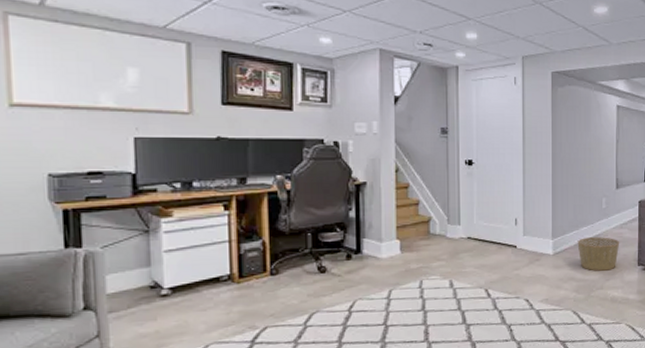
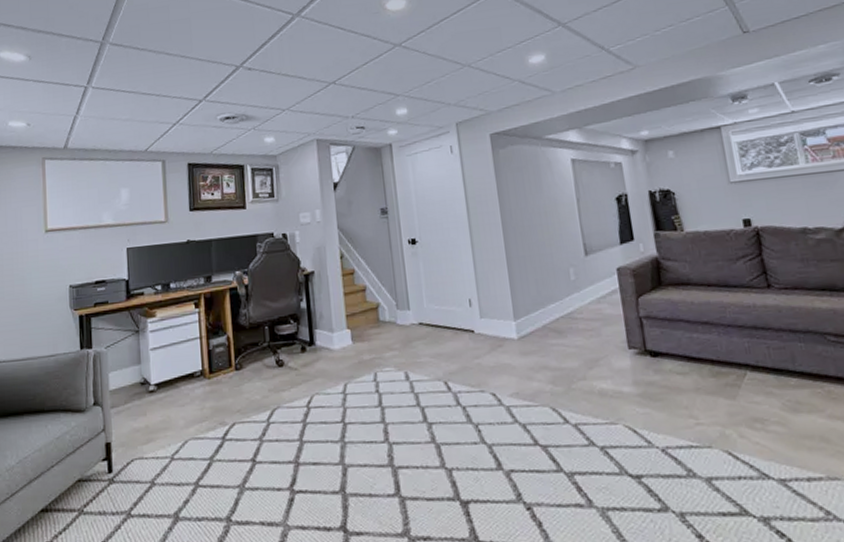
basket: present [577,237,620,271] -> none [545,315,600,358]

